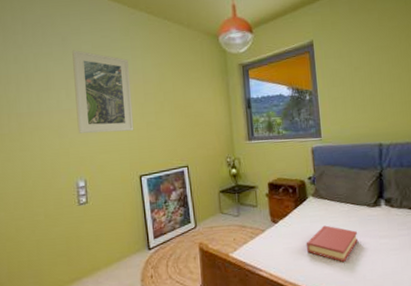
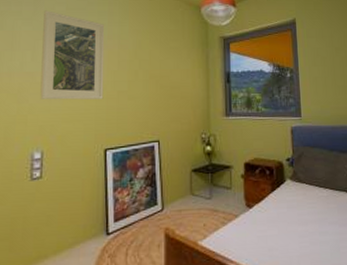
hardback book: present [306,225,359,263] -> none [282,212,337,255]

